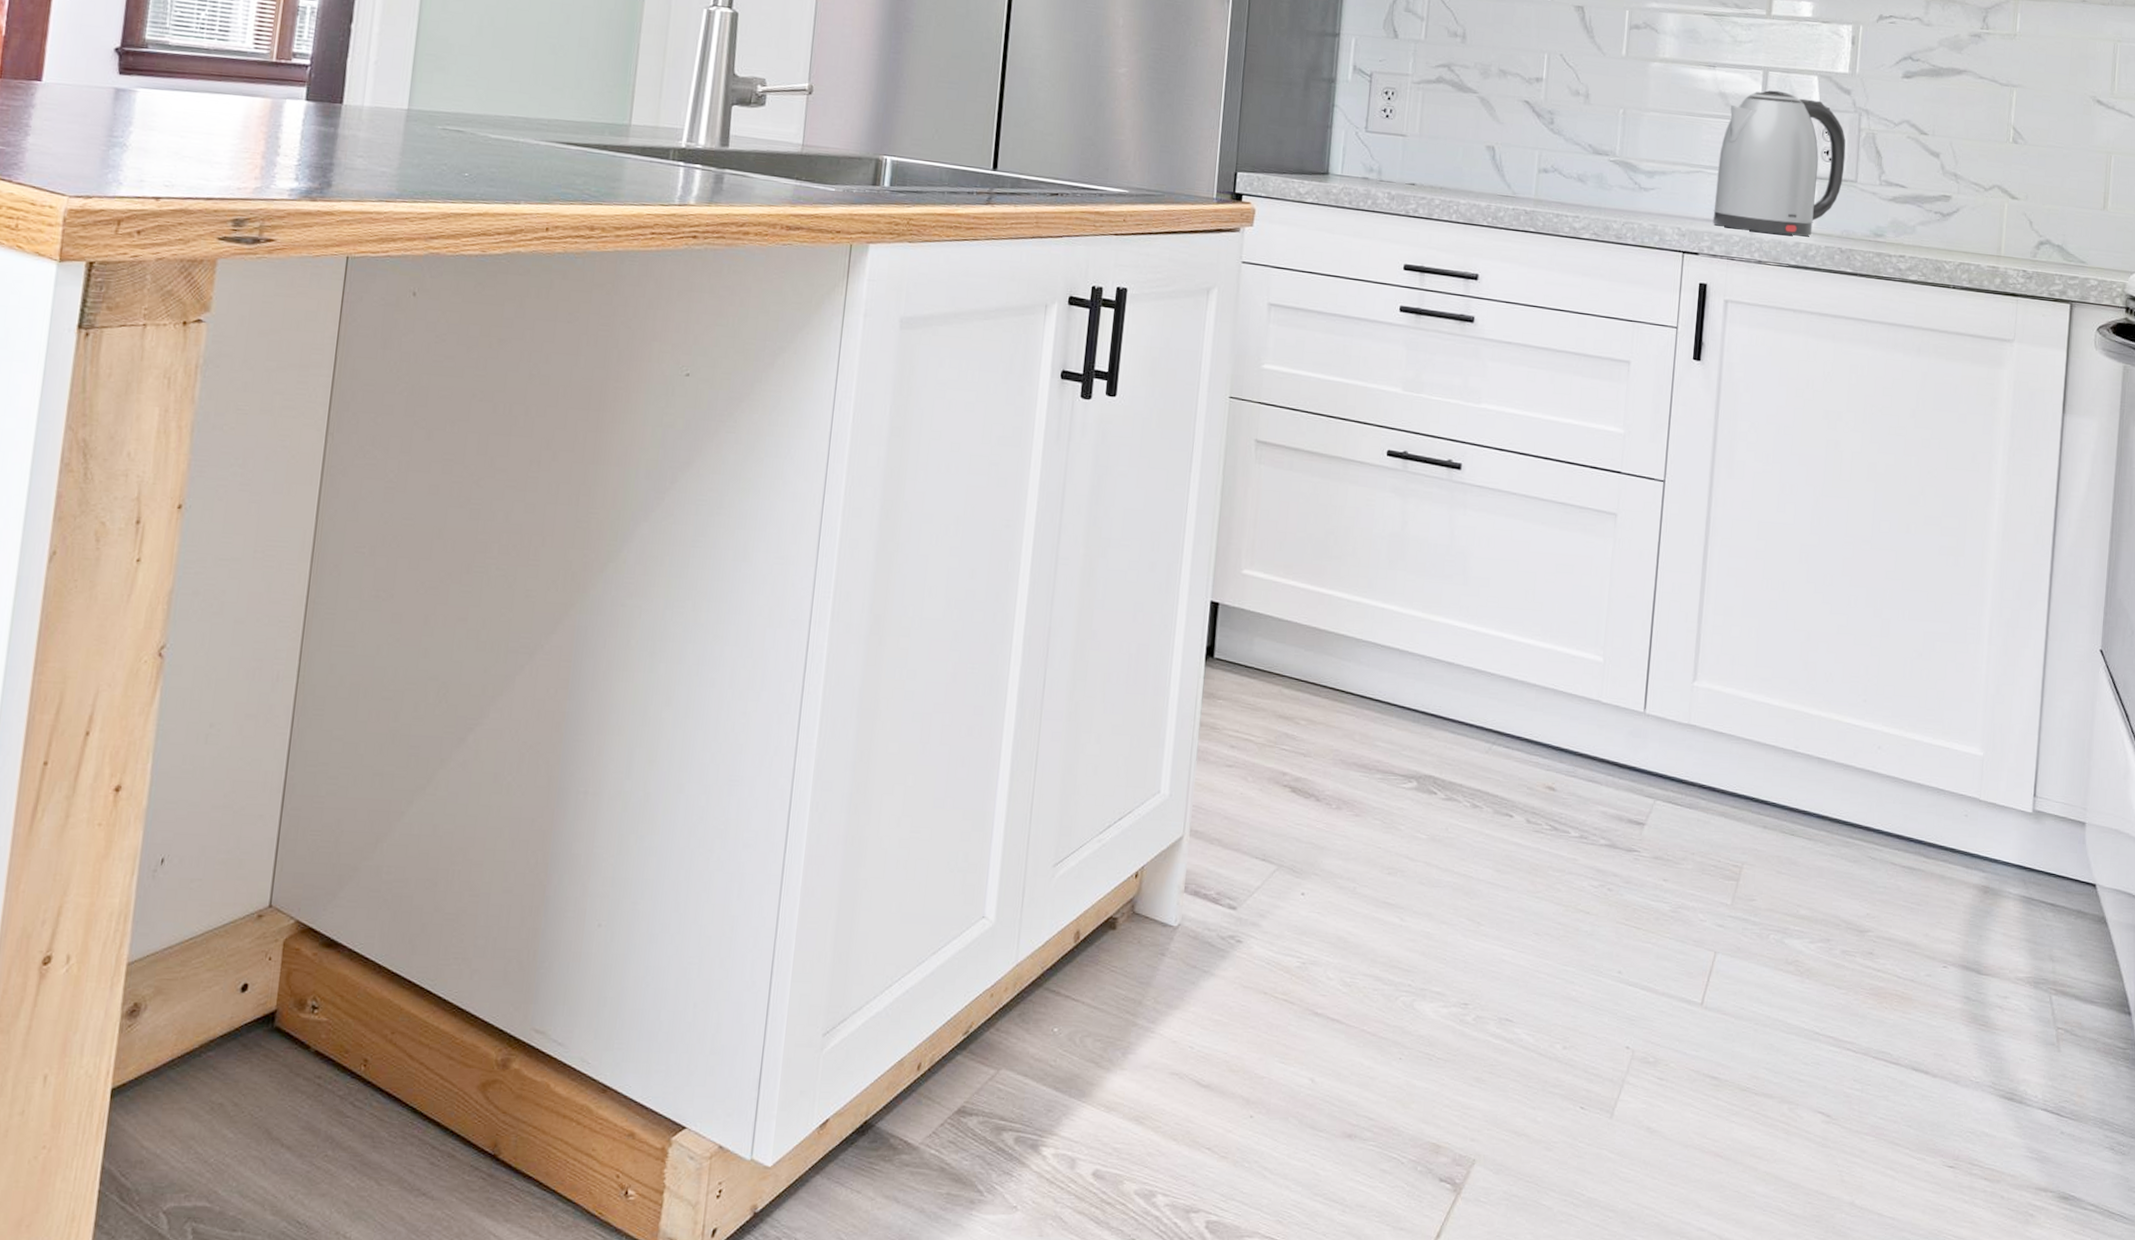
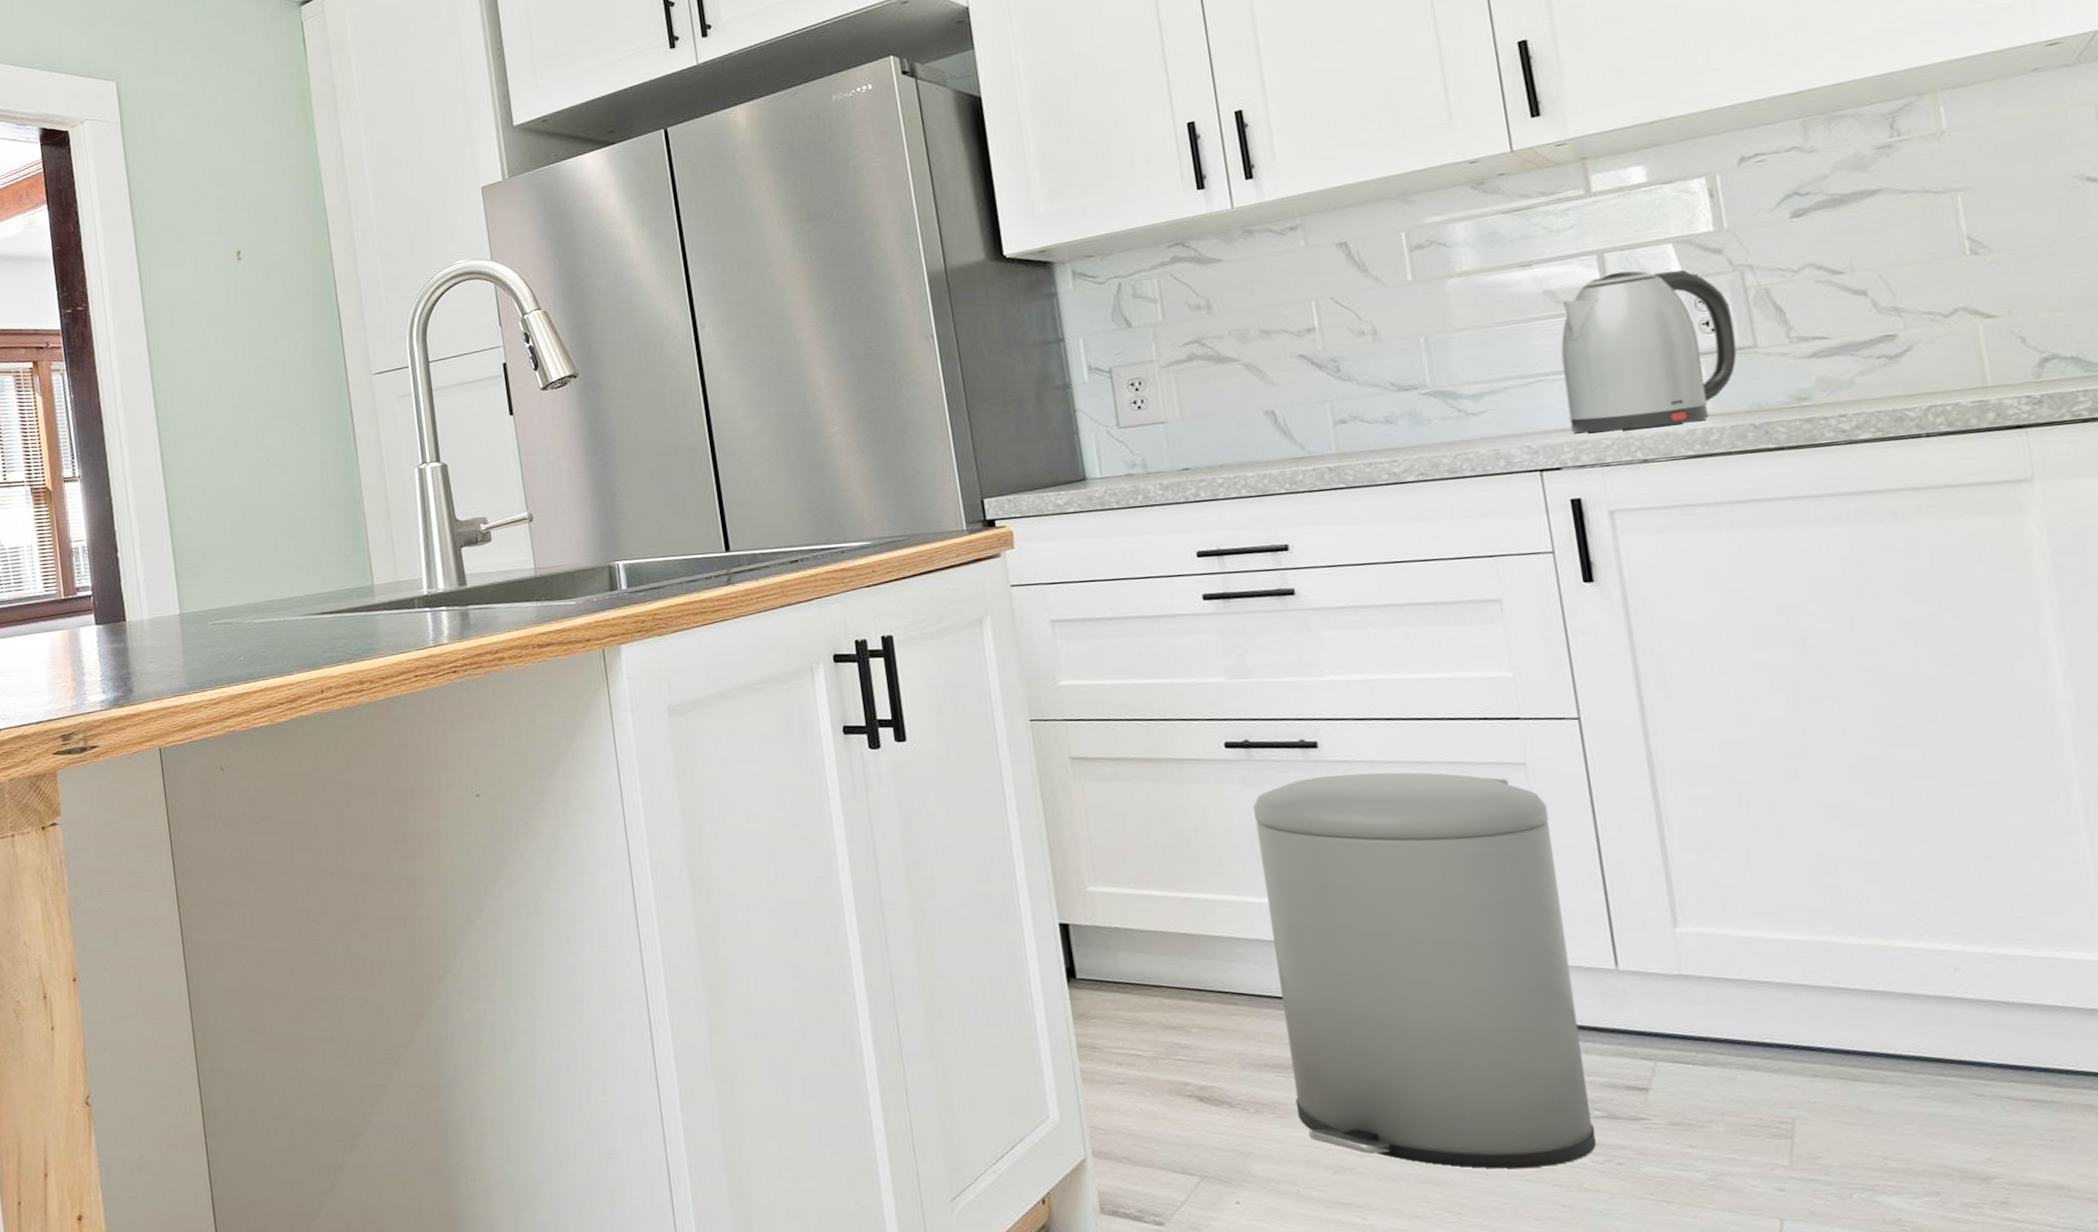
pedal bin: none [1370,497,1624,886] -> present [1253,772,1596,1169]

